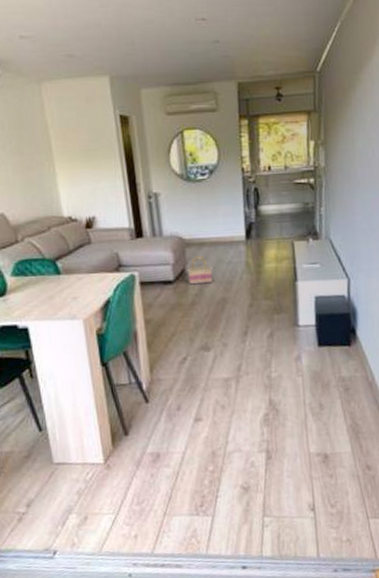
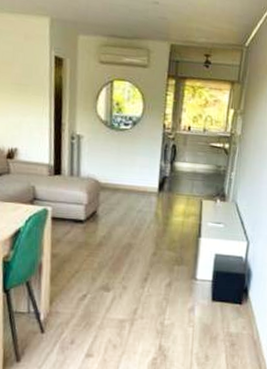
basket: present [188,254,213,285] -> none [98,199,123,228]

